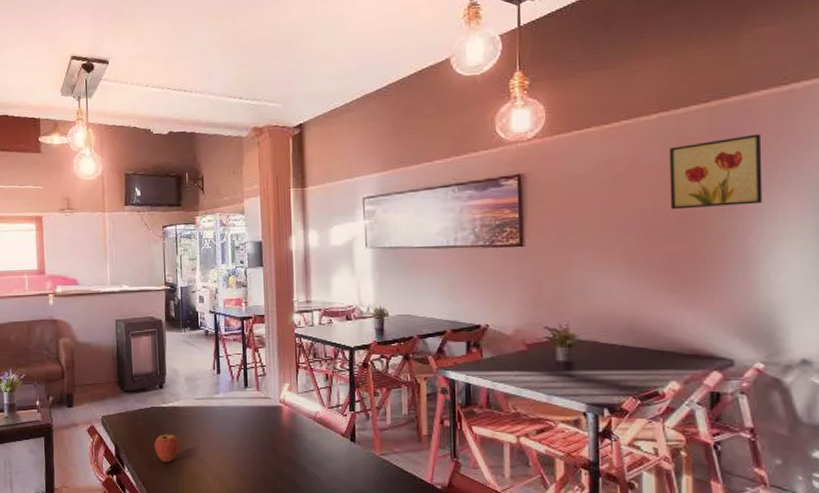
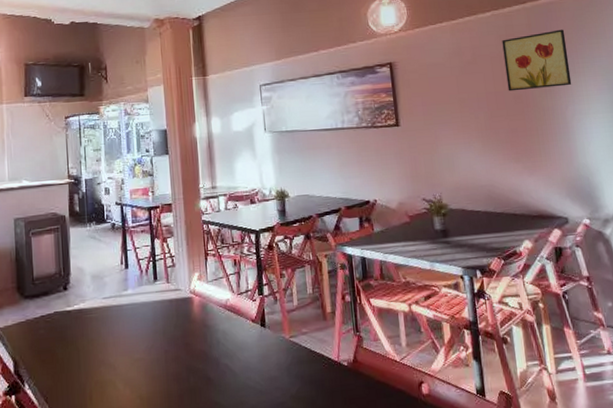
fruit: present [154,429,179,462] -> none [58,335,86,373]

